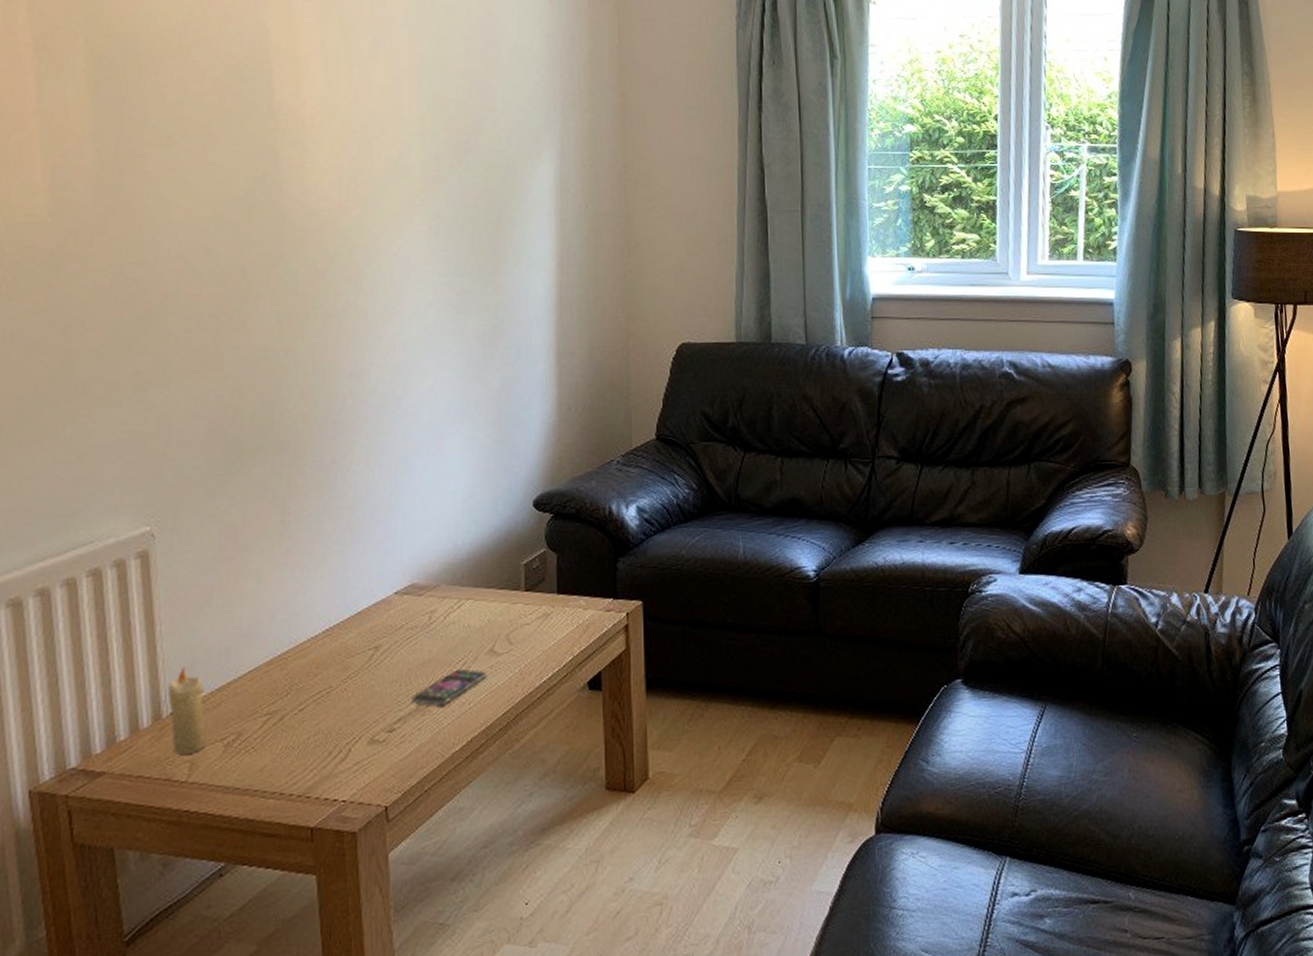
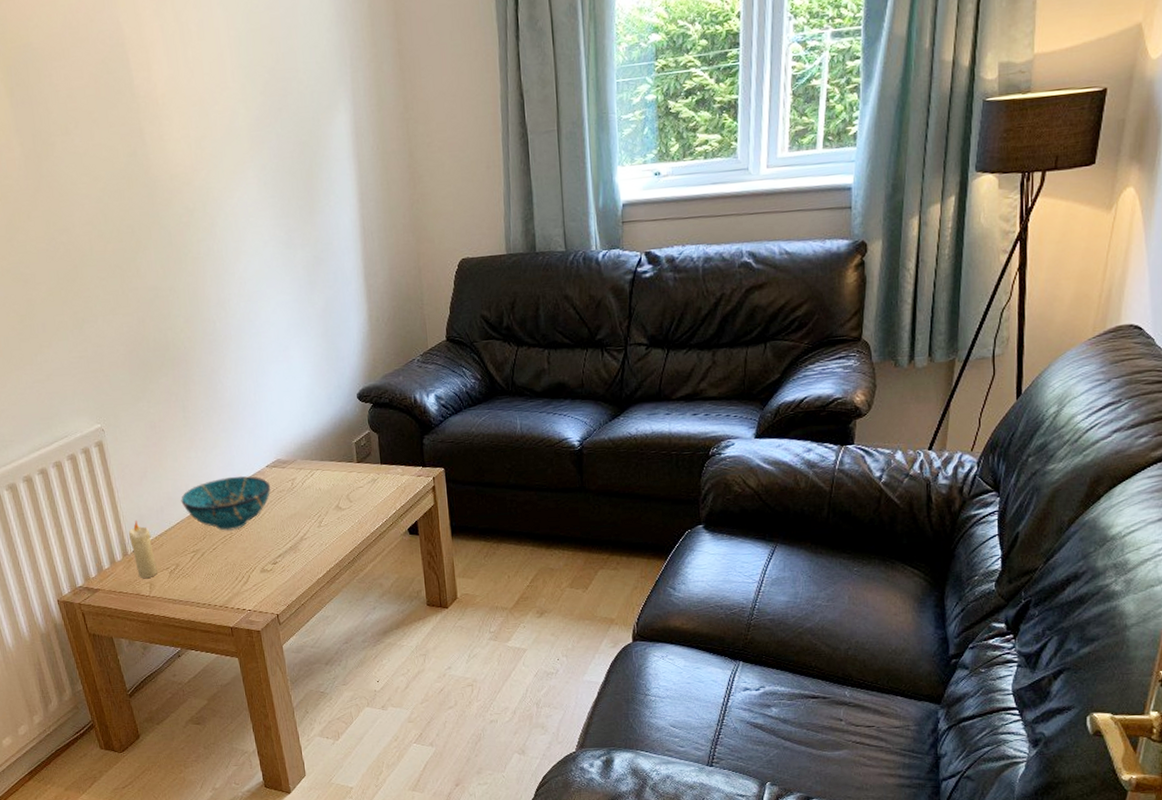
decorative bowl: none [259,605,398,685] -> present [181,476,271,532]
smartphone: present [412,669,486,705] -> none [286,520,336,546]

